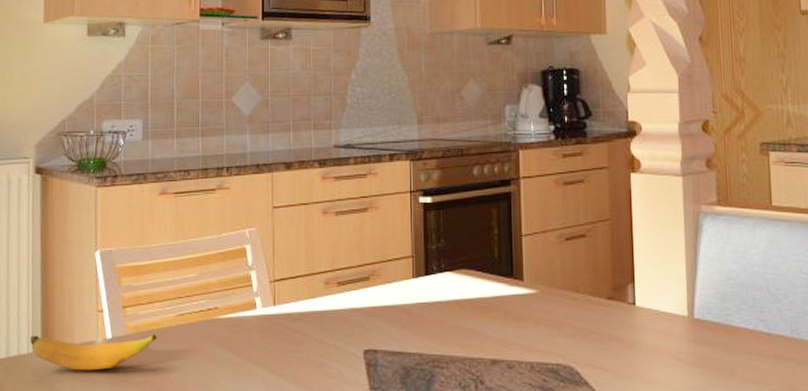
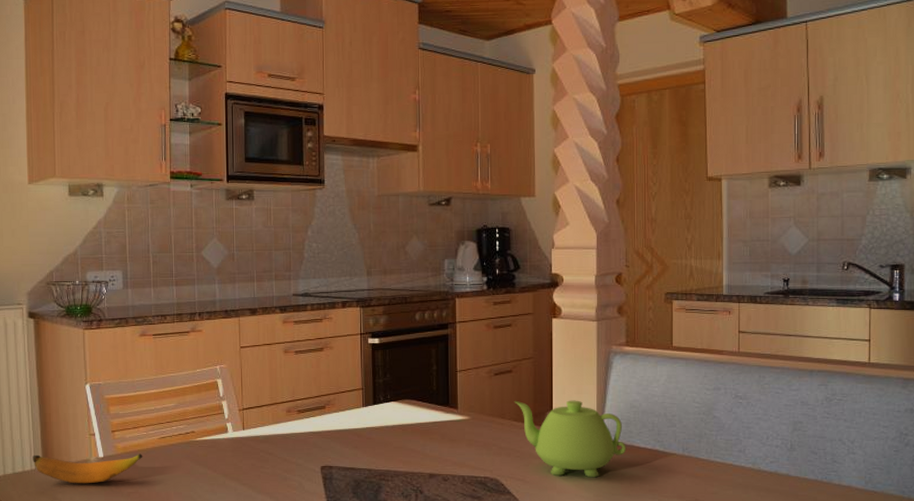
teapot: none [589,270,724,364] -> present [514,400,627,477]

